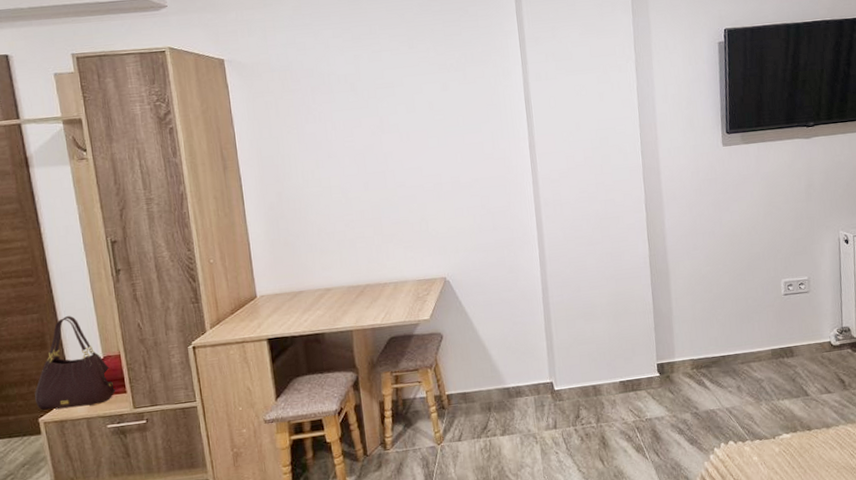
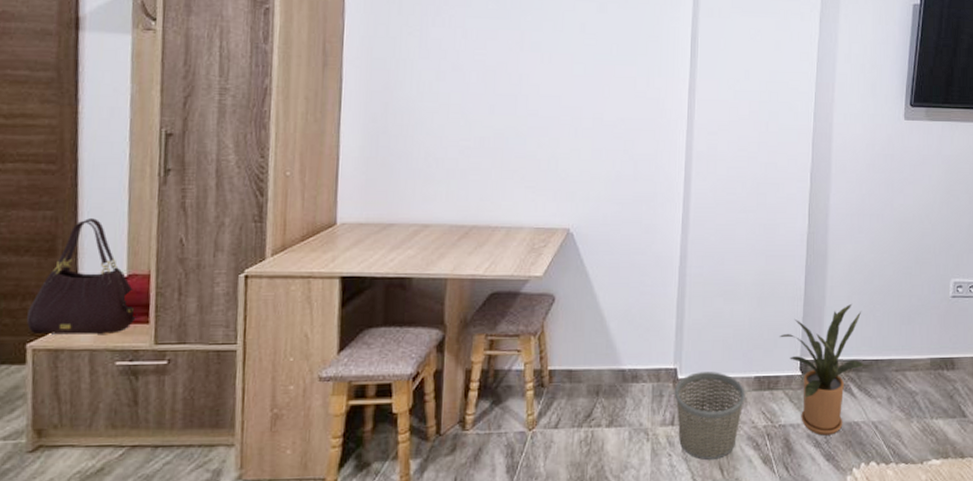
basket: none [553,381,614,454] -> present [674,372,746,460]
house plant: none [636,310,714,424] -> present [779,303,865,436]

